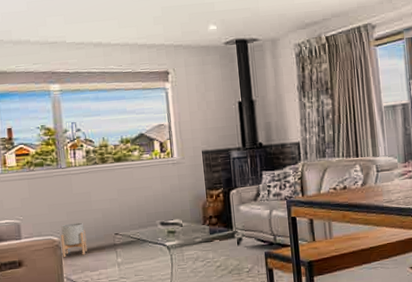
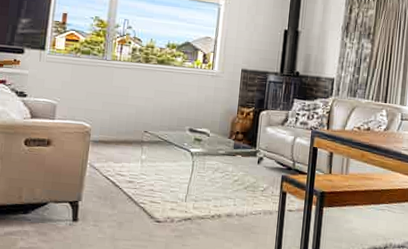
planter: present [61,222,88,258] -> none [91,113,117,146]

